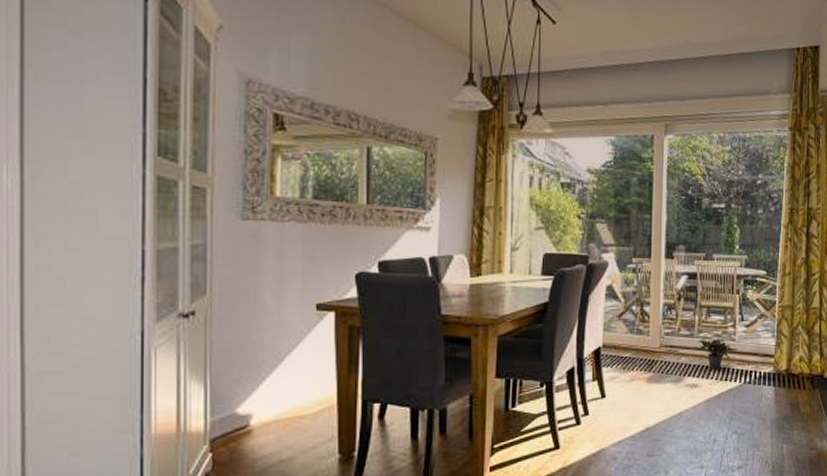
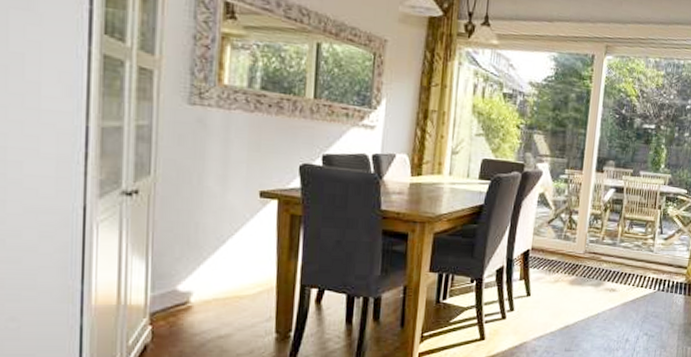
potted plant: present [693,339,738,369] -> none [615,249,655,276]

